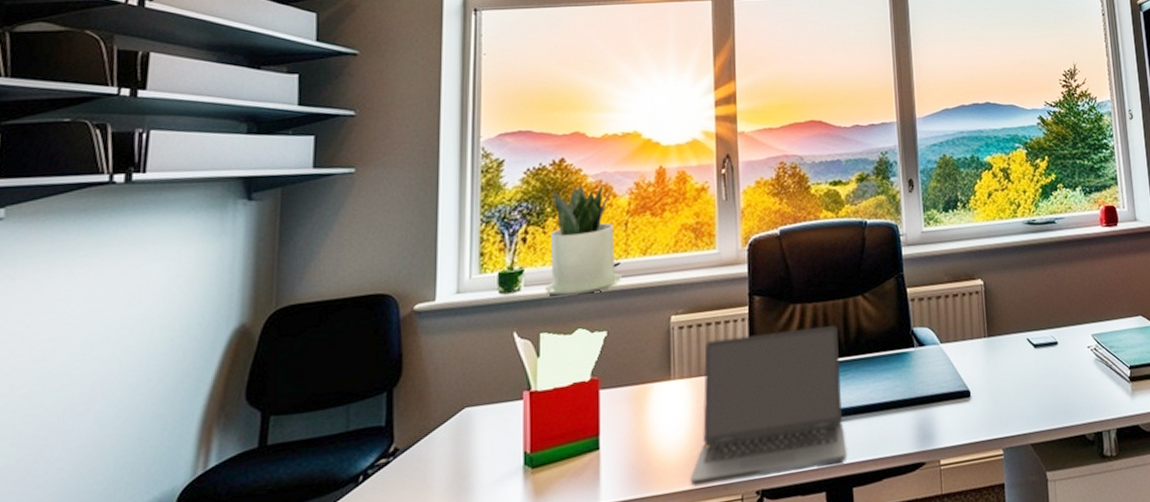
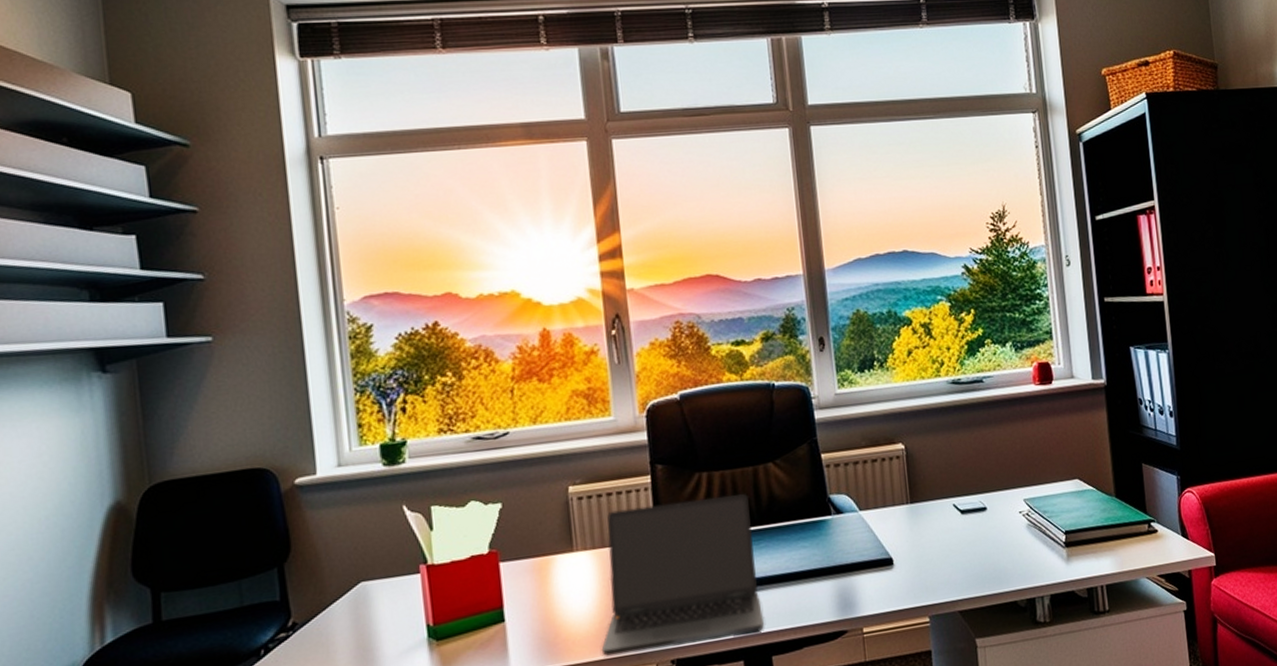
planter: present [545,184,622,297] -> none [427,348,512,468]

